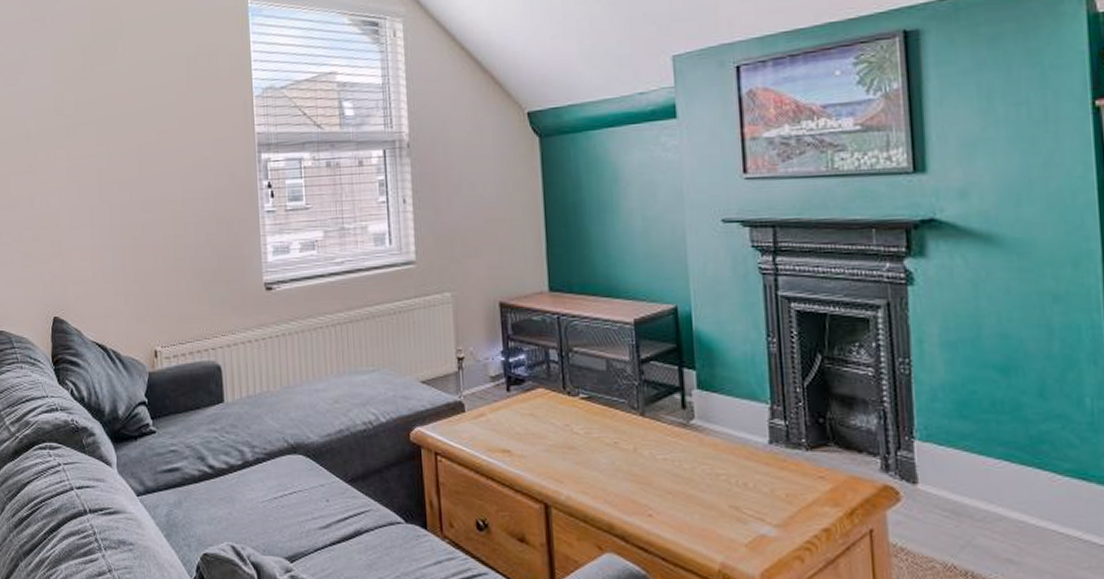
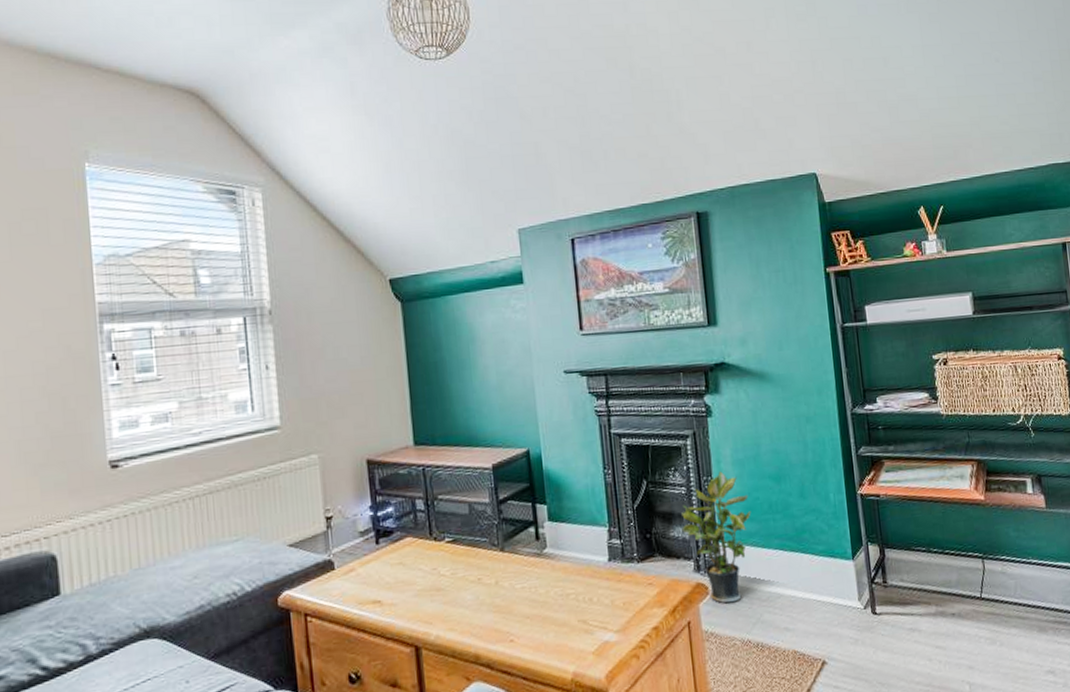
potted plant: none [866,353,965,516] -> present [682,471,751,604]

